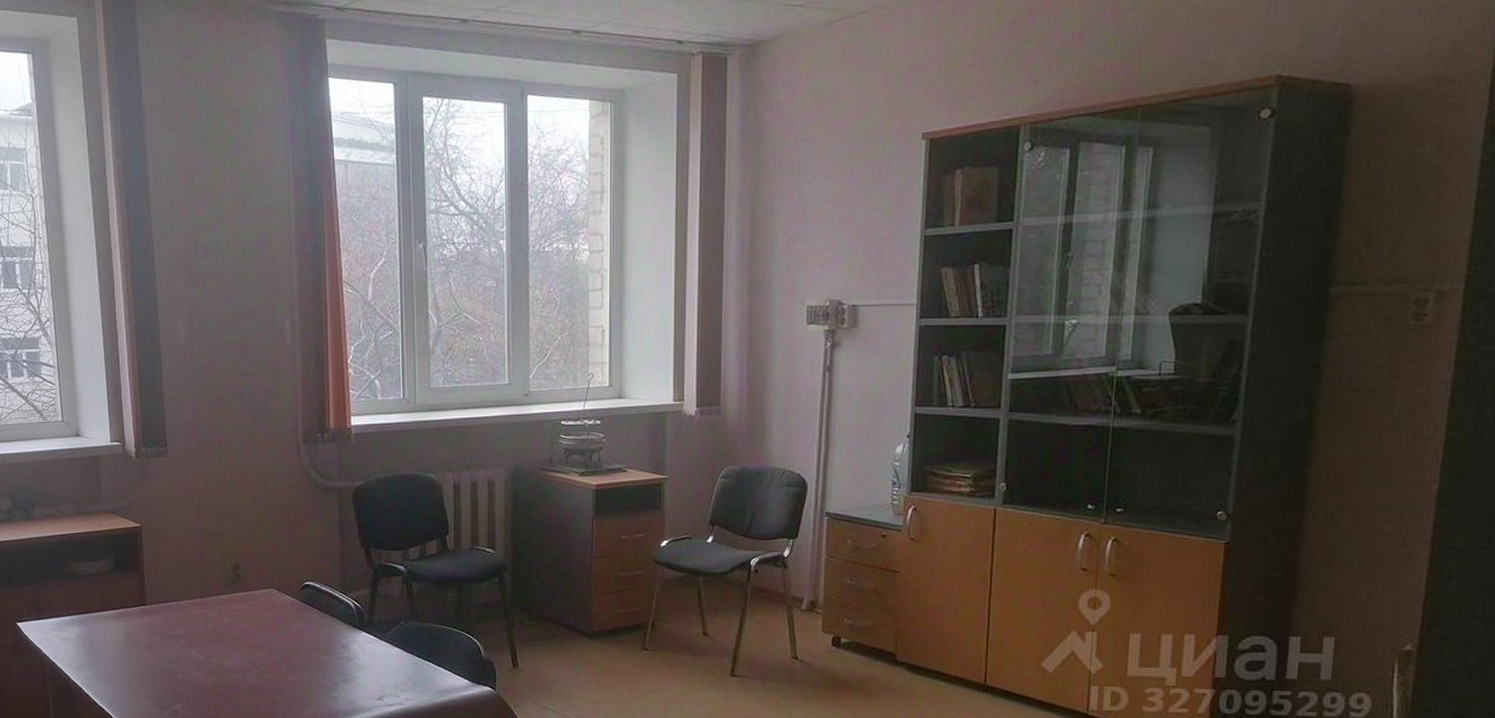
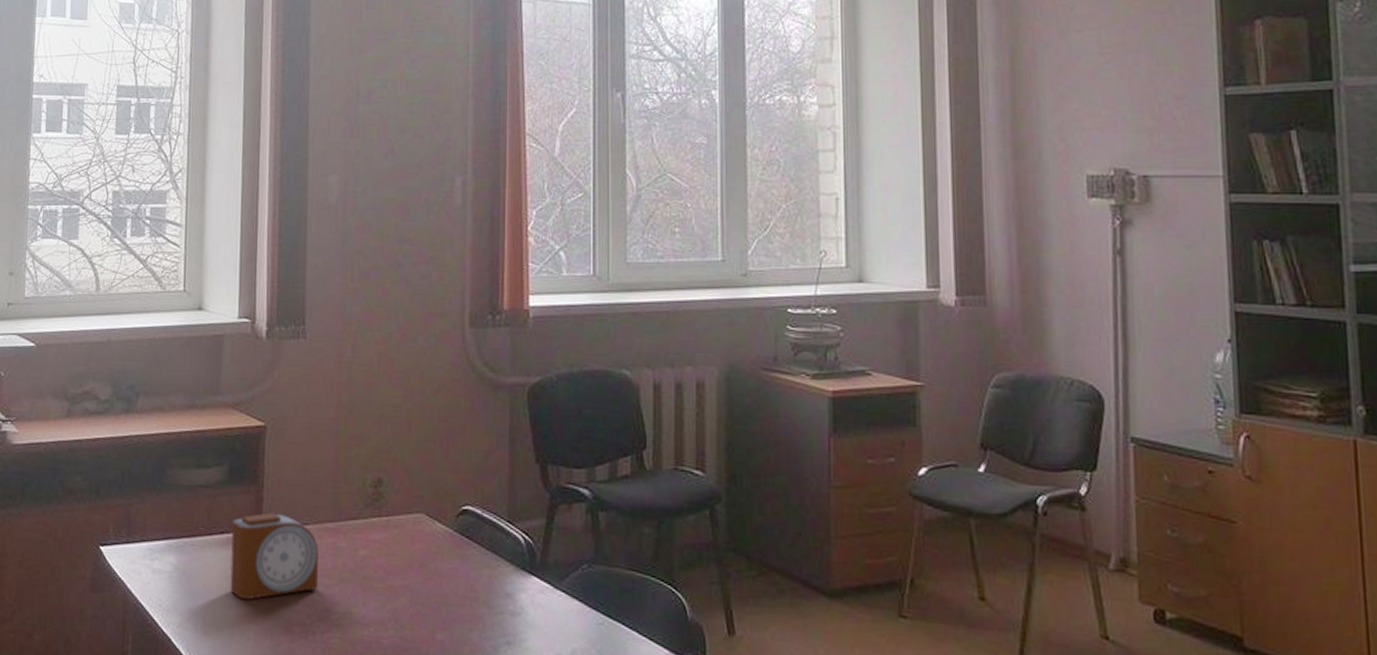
alarm clock: none [122,593,195,657] -> present [230,513,319,600]

